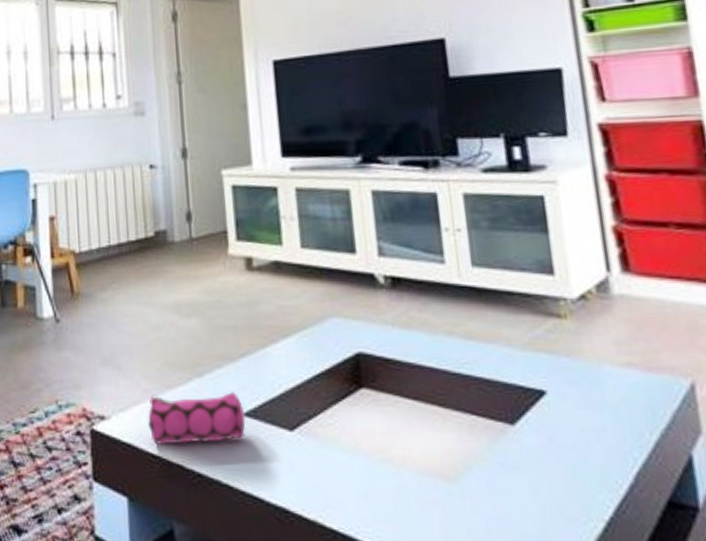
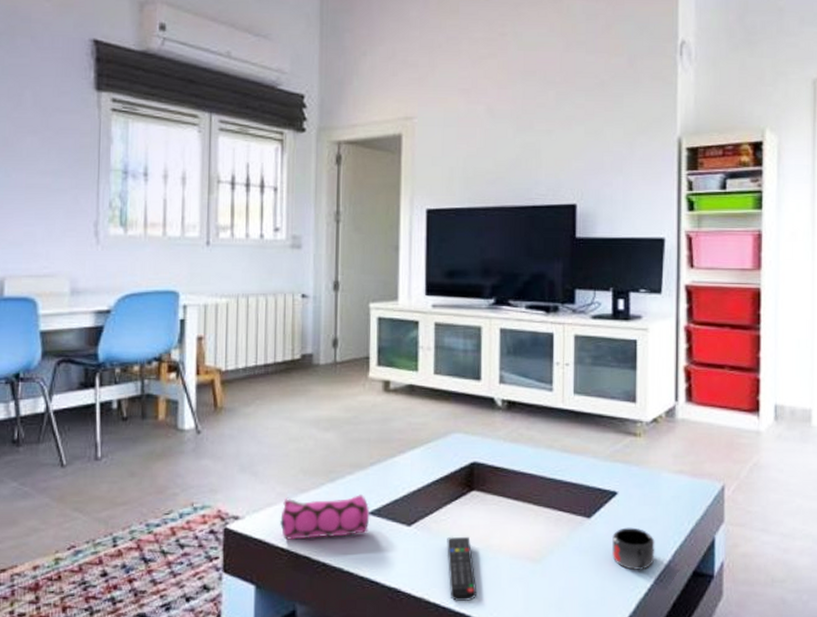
remote control: none [337,444,382,529] -> present [447,536,477,602]
mug: none [547,438,611,498] -> present [612,527,655,571]

